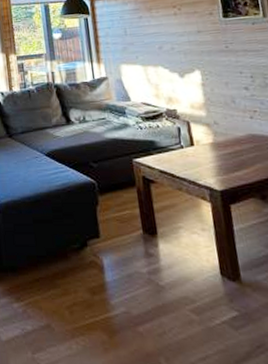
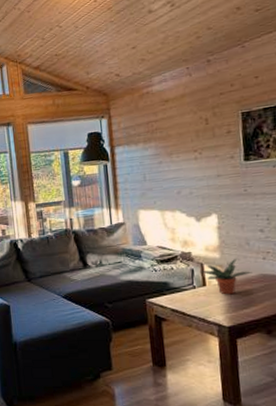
potted plant: none [188,117,241,156] -> present [201,259,252,295]

